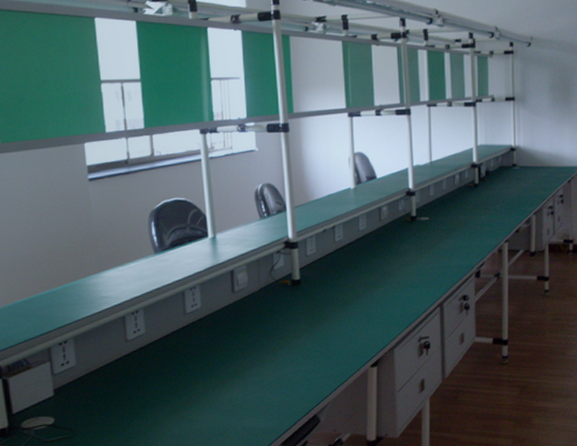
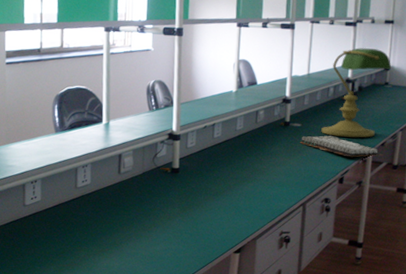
keyboard: none [429,227,519,247] -> present [299,135,384,157]
desk lamp: none [451,129,518,227] -> present [321,48,392,138]

